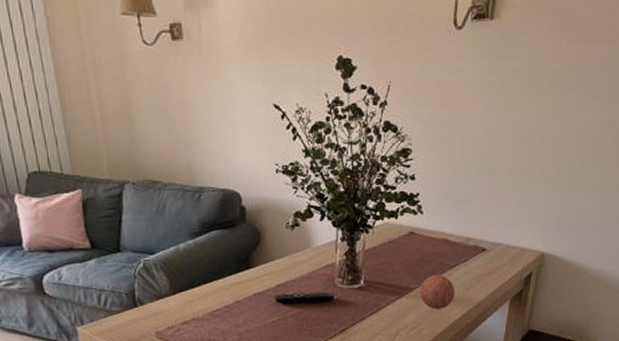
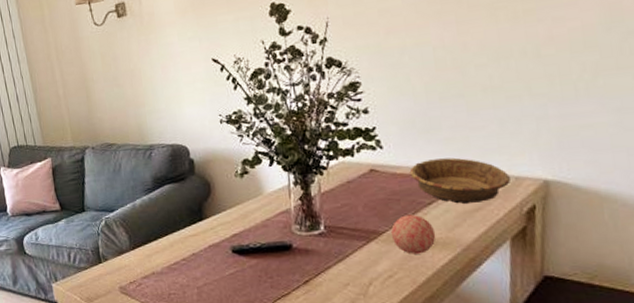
decorative bowl: none [442,227,518,268] -> present [409,157,510,204]

